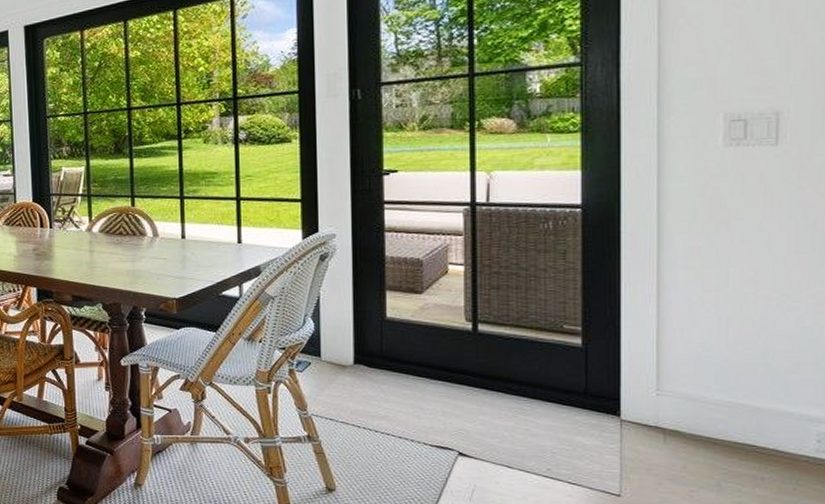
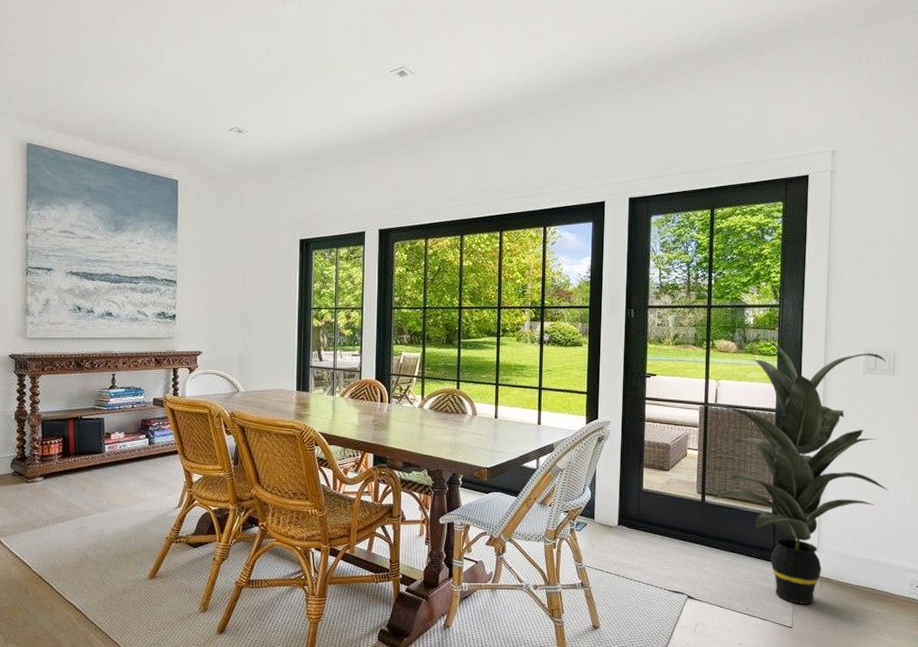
indoor plant: none [461,109,776,465] -> present [698,338,889,604]

